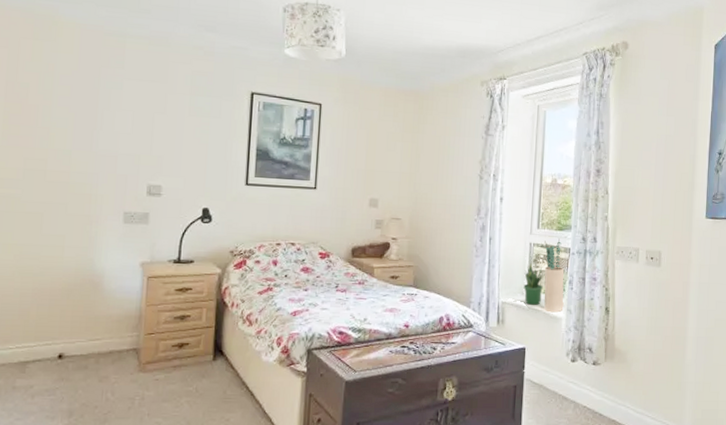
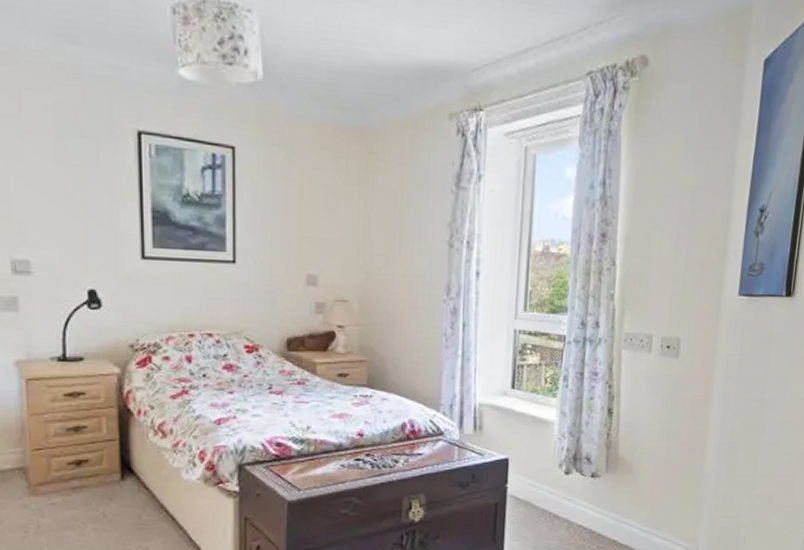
planter: present [523,263,545,305] -> none [506,355,533,407]
vase: present [544,239,565,313] -> none [532,324,558,416]

